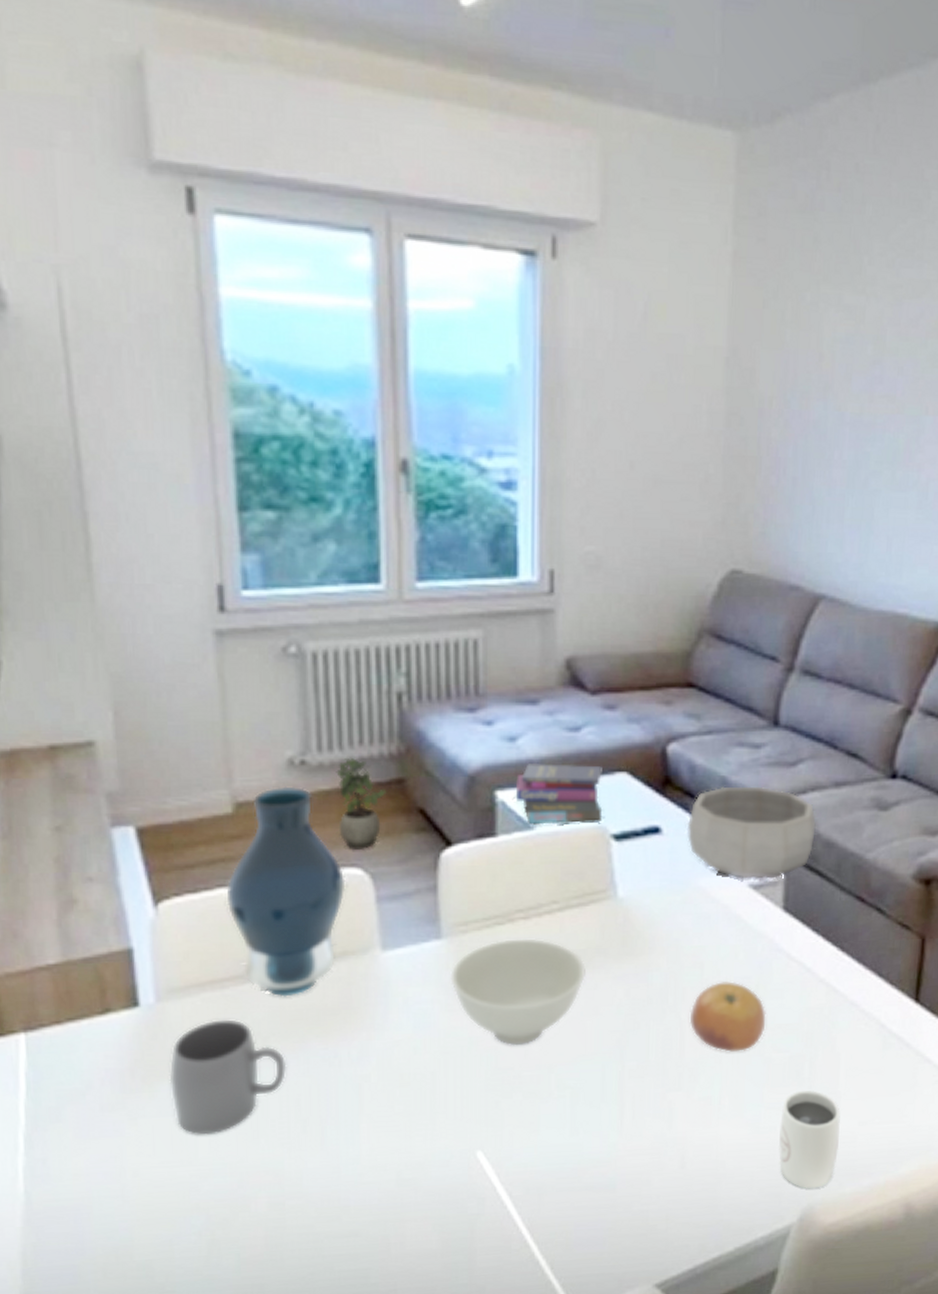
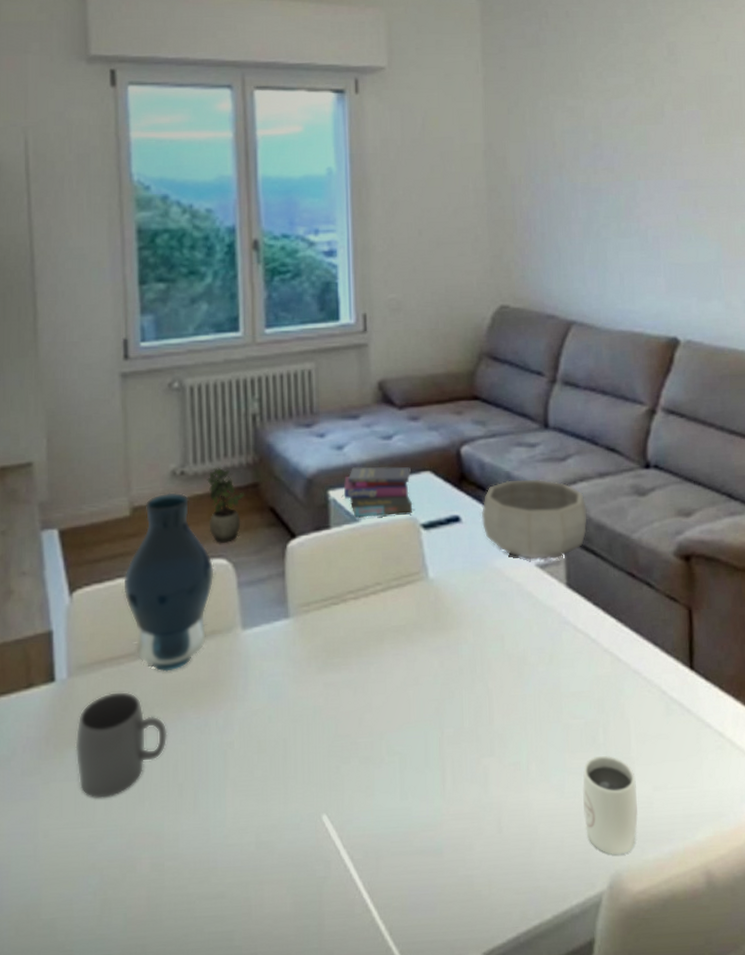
bowl: present [450,938,586,1045] -> none [297,616,406,714]
fruit: present [689,981,767,1052] -> none [495,652,562,719]

